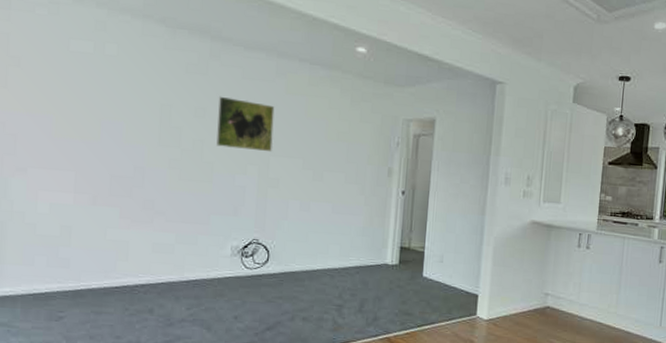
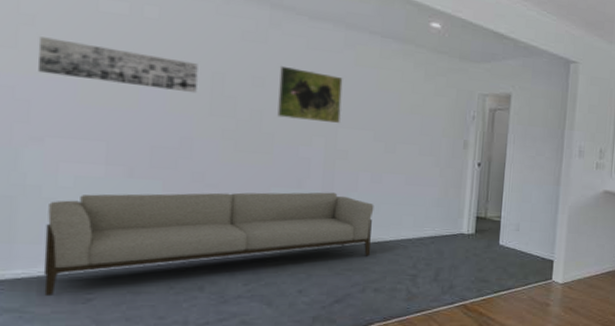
wall art: none [22,76,149,125] -> present [37,36,198,93]
sofa: none [26,219,303,313] -> present [43,192,374,297]

